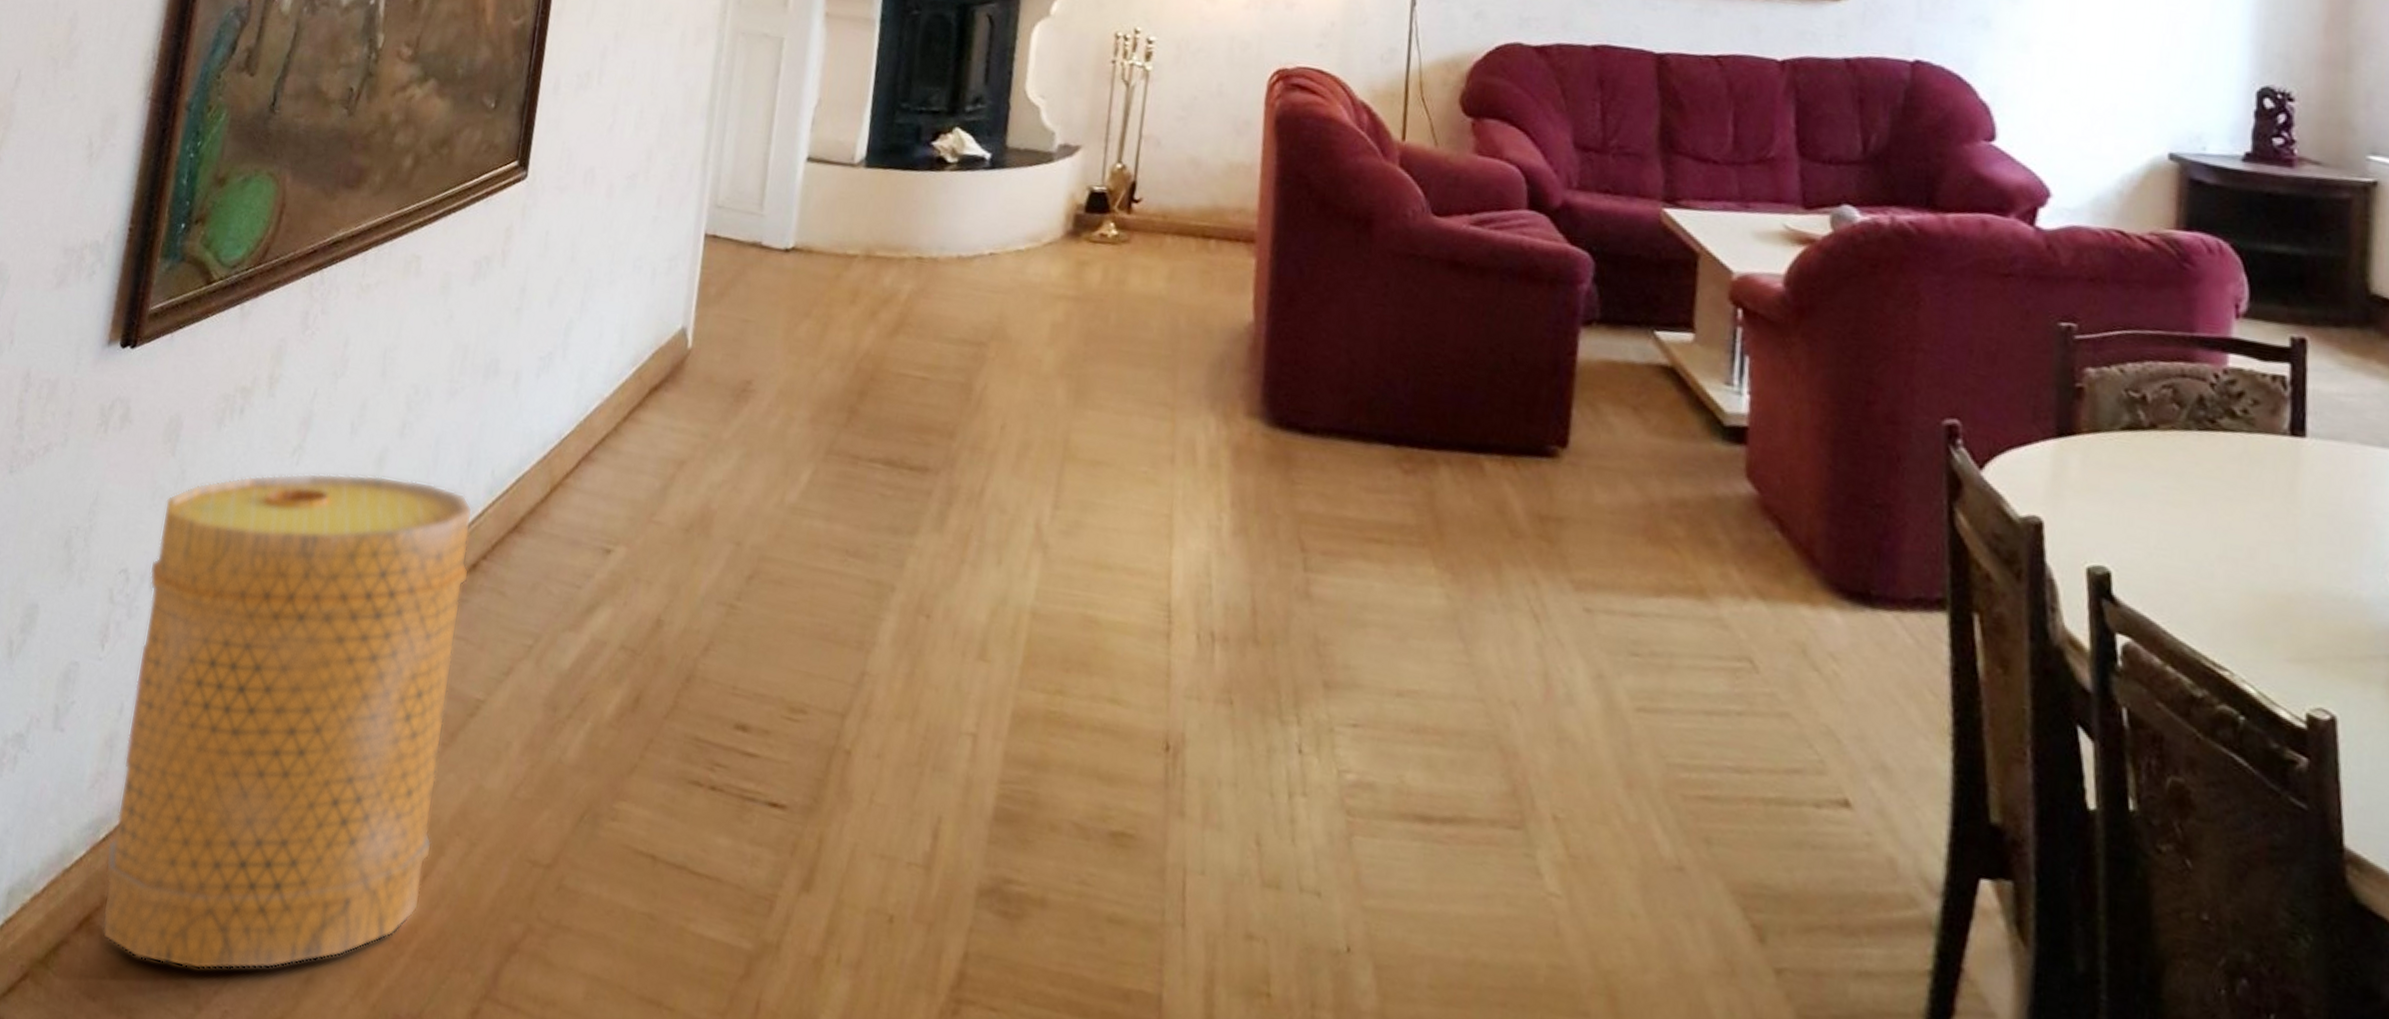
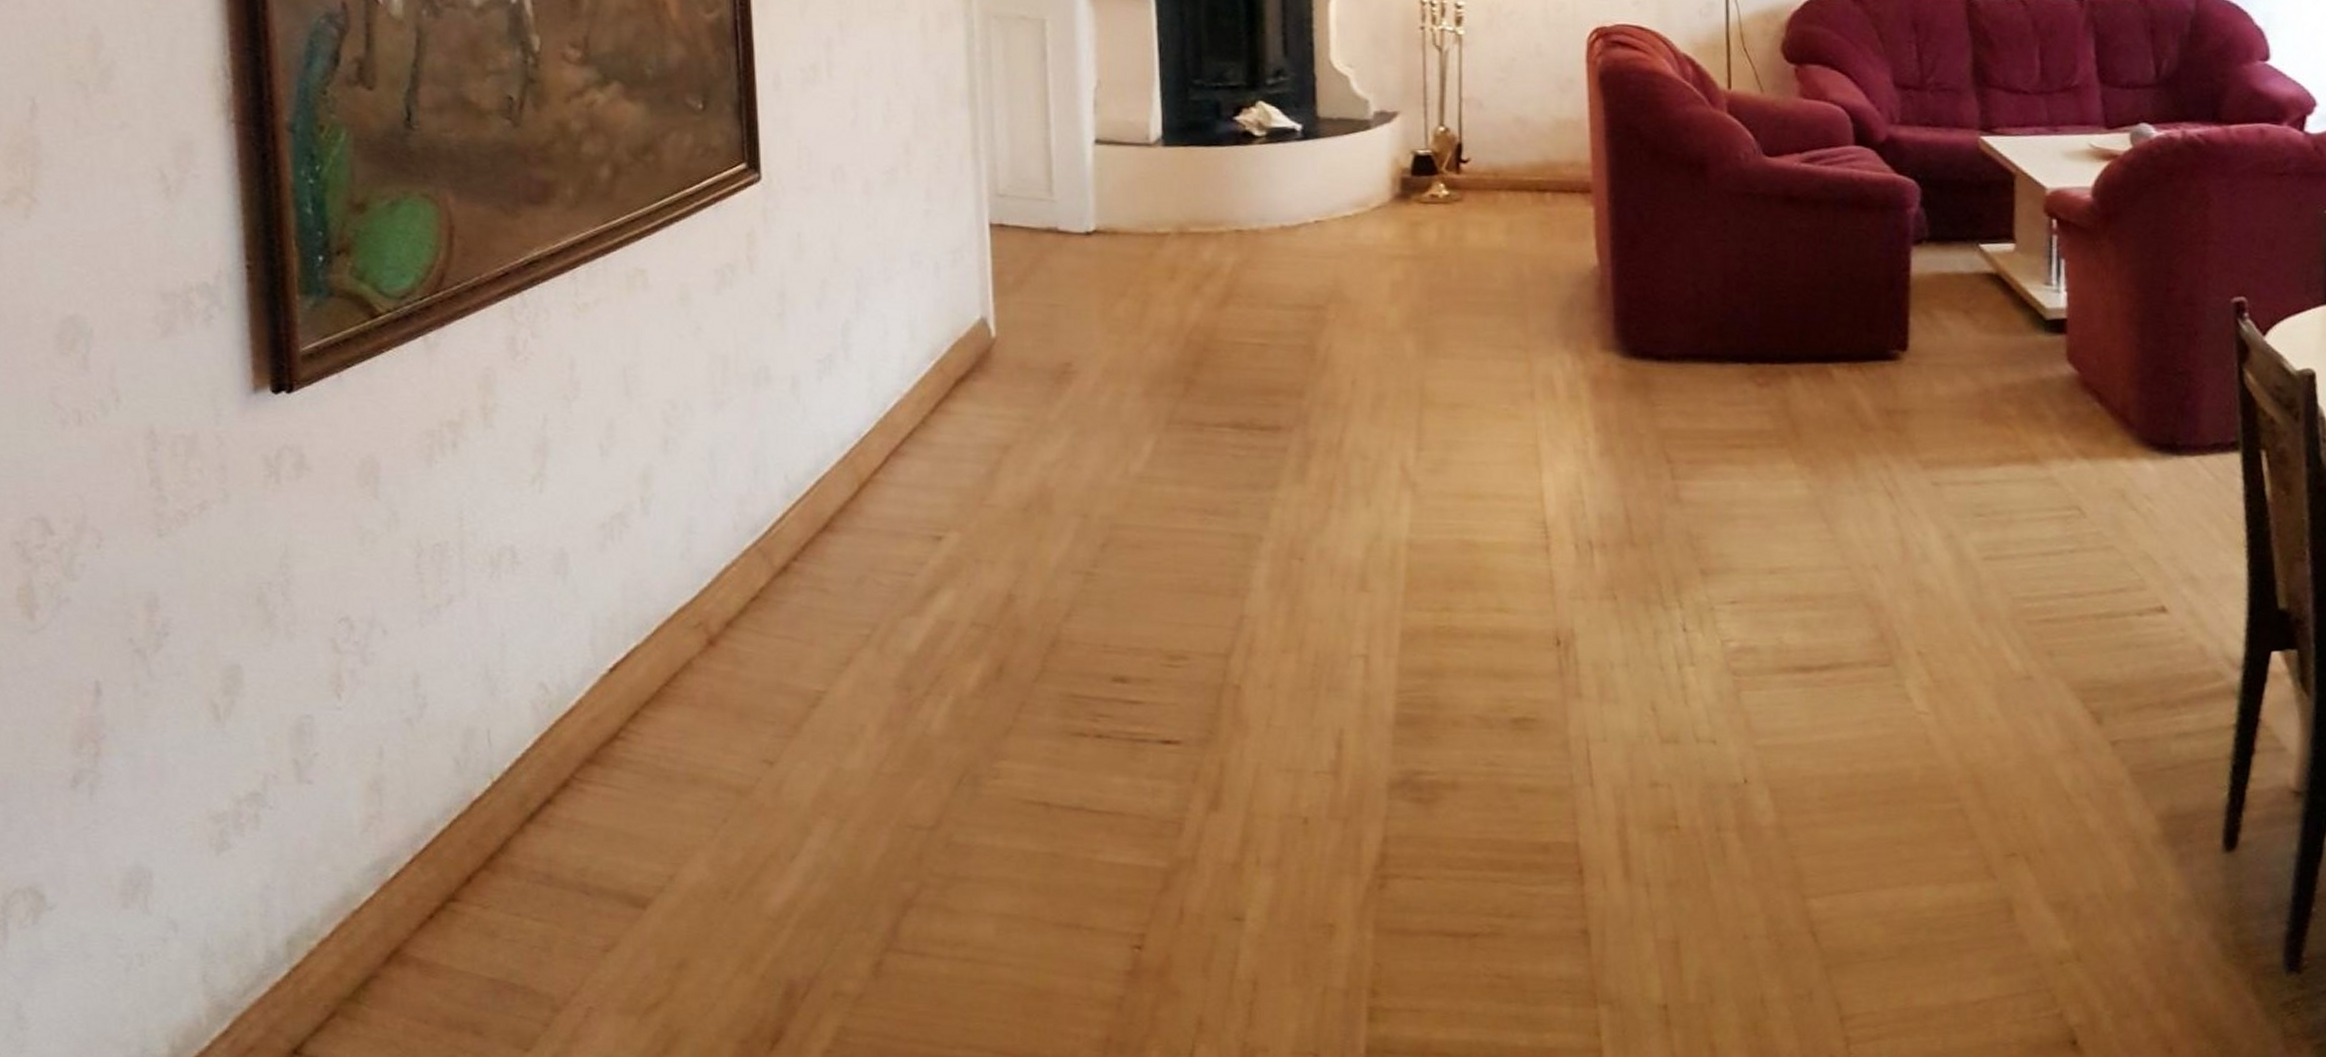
basket: present [102,473,473,970] -> none [377,493,796,978]

